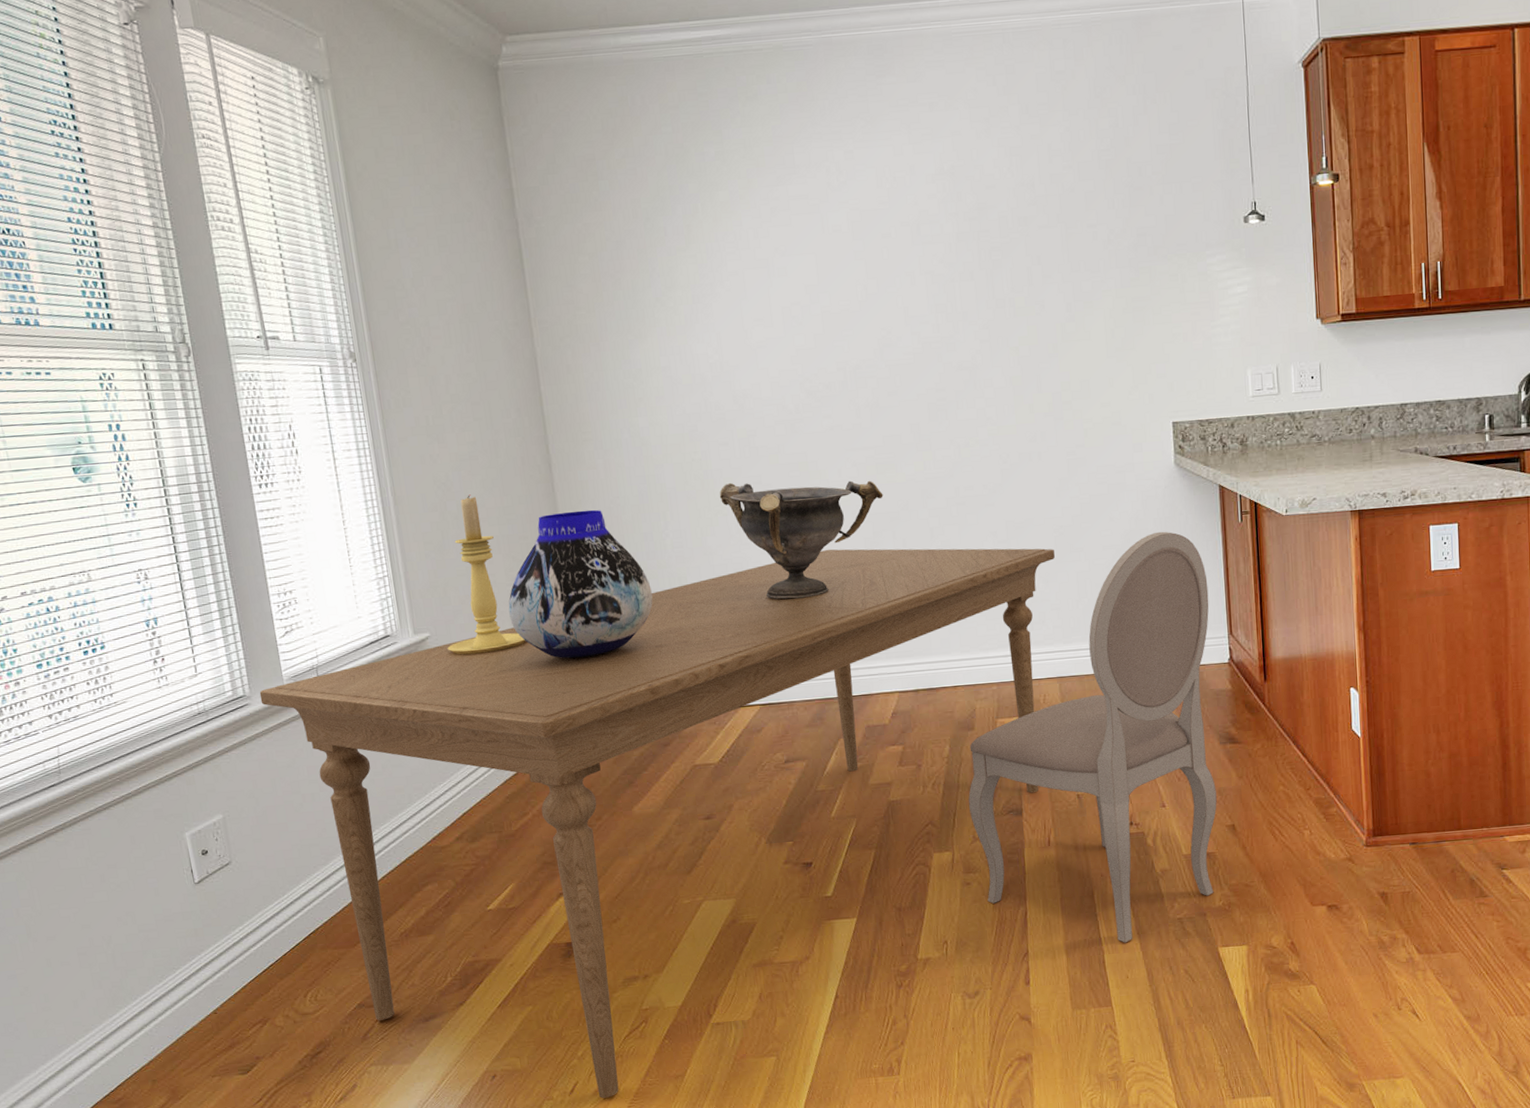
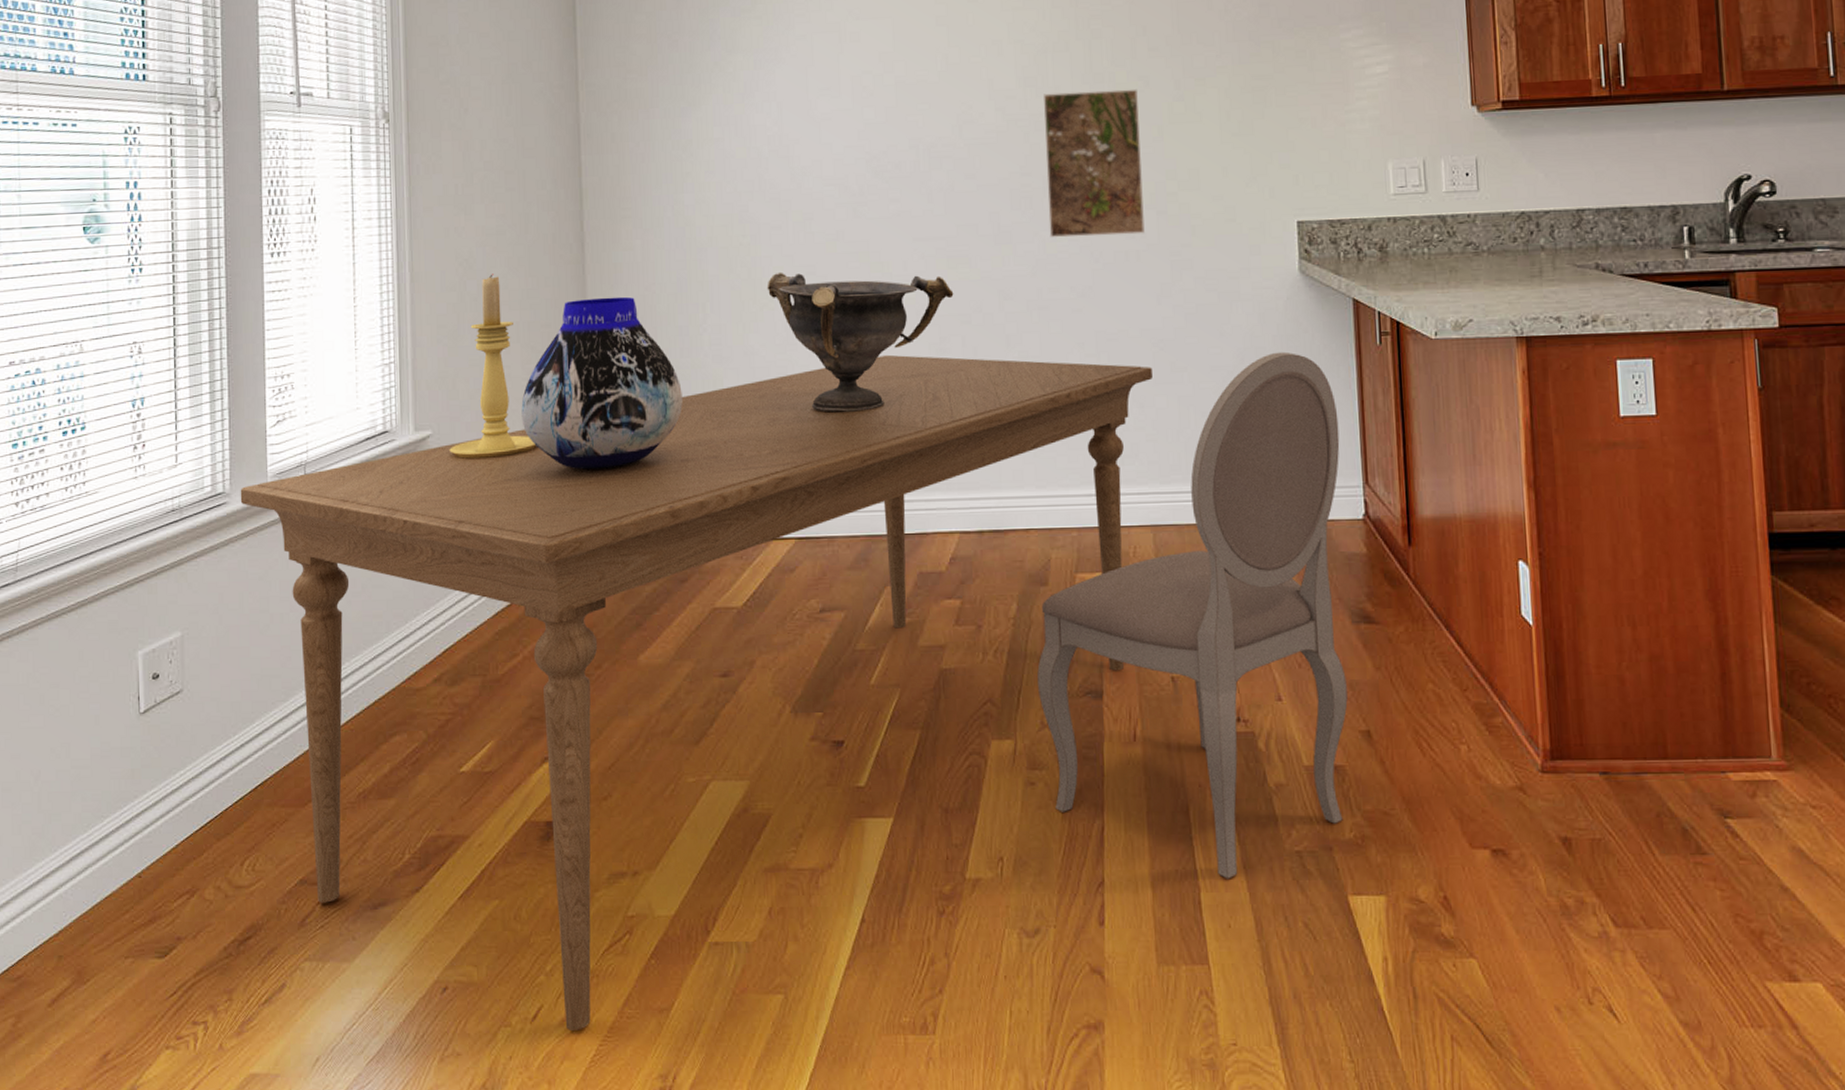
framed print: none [953,312,1045,444] -> present [1044,88,1145,238]

